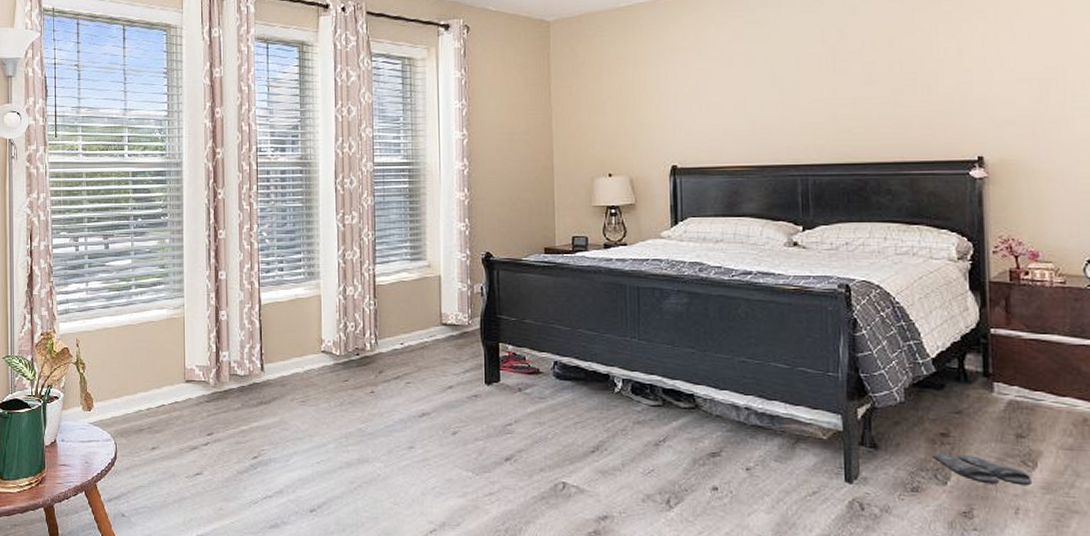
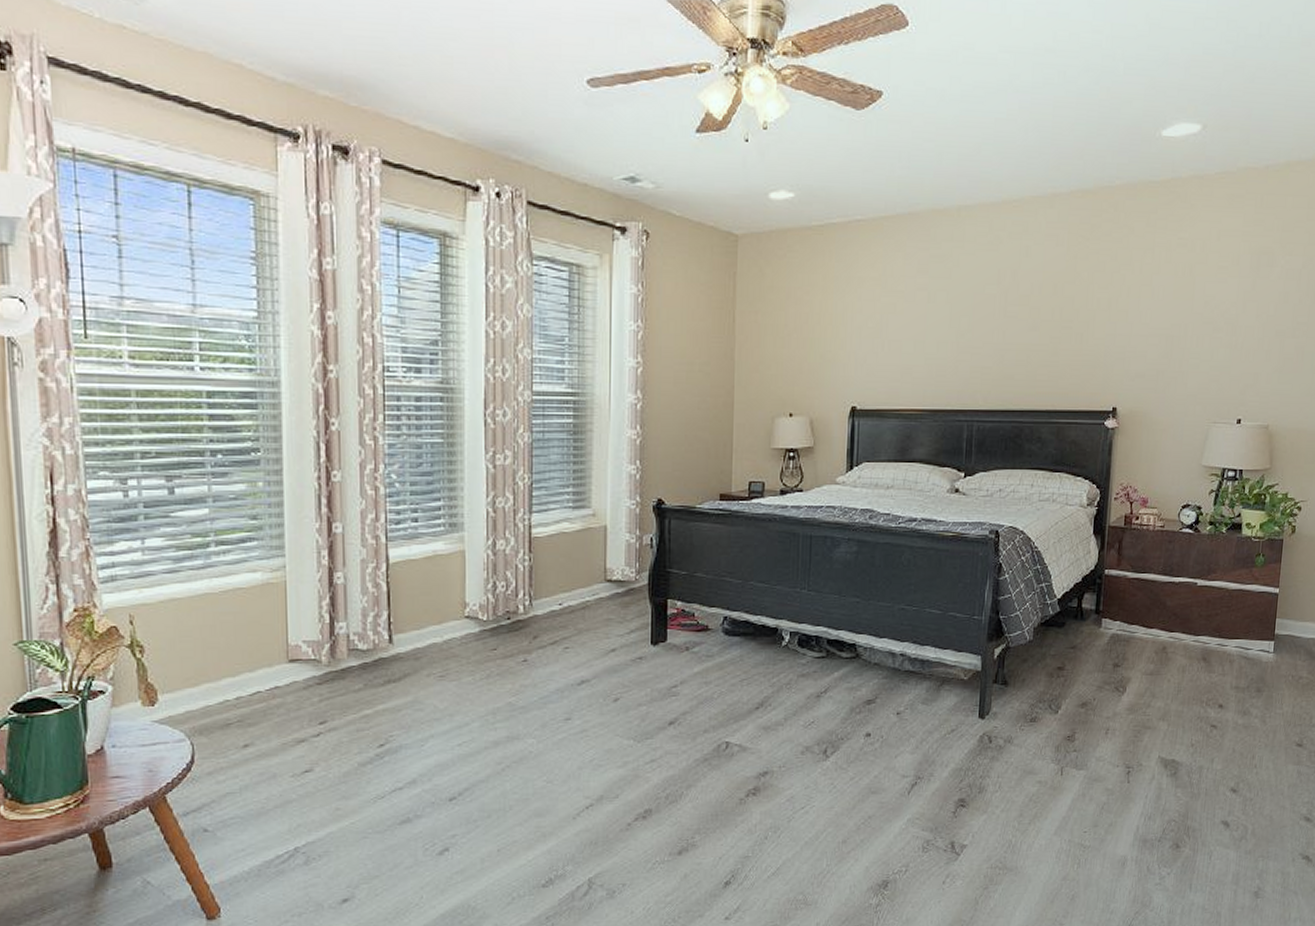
slippers: present [932,454,1031,485] -> none [1049,685,1120,709]

